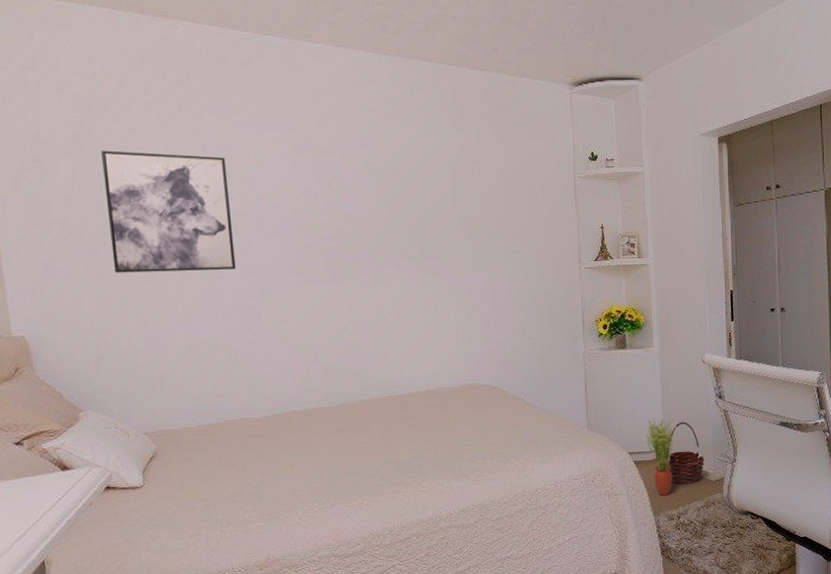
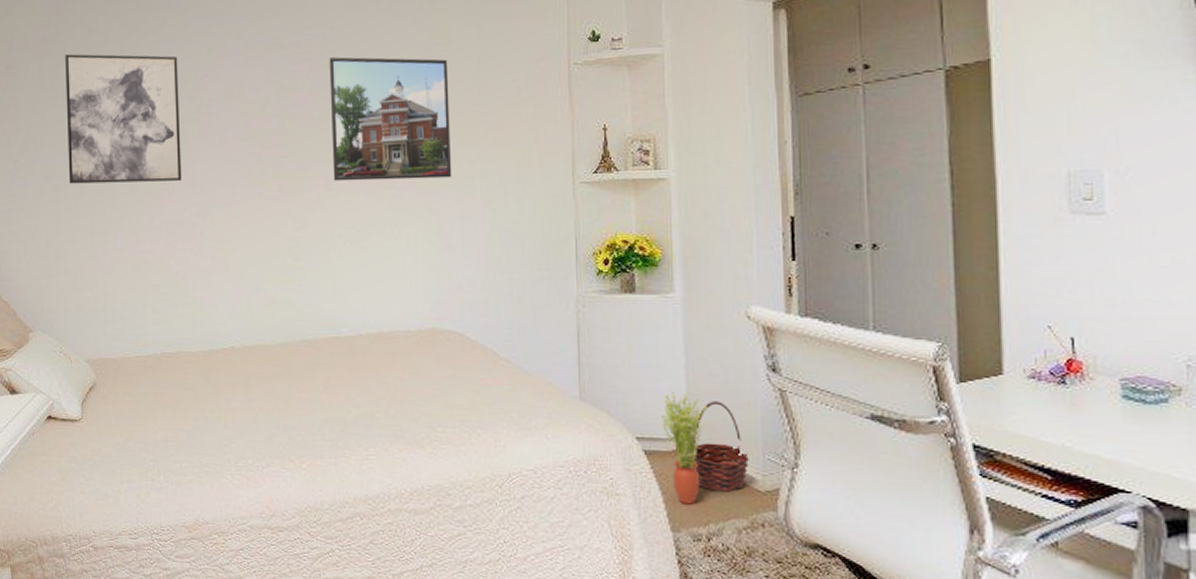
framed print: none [374,164,484,269] -> present [329,57,452,181]

